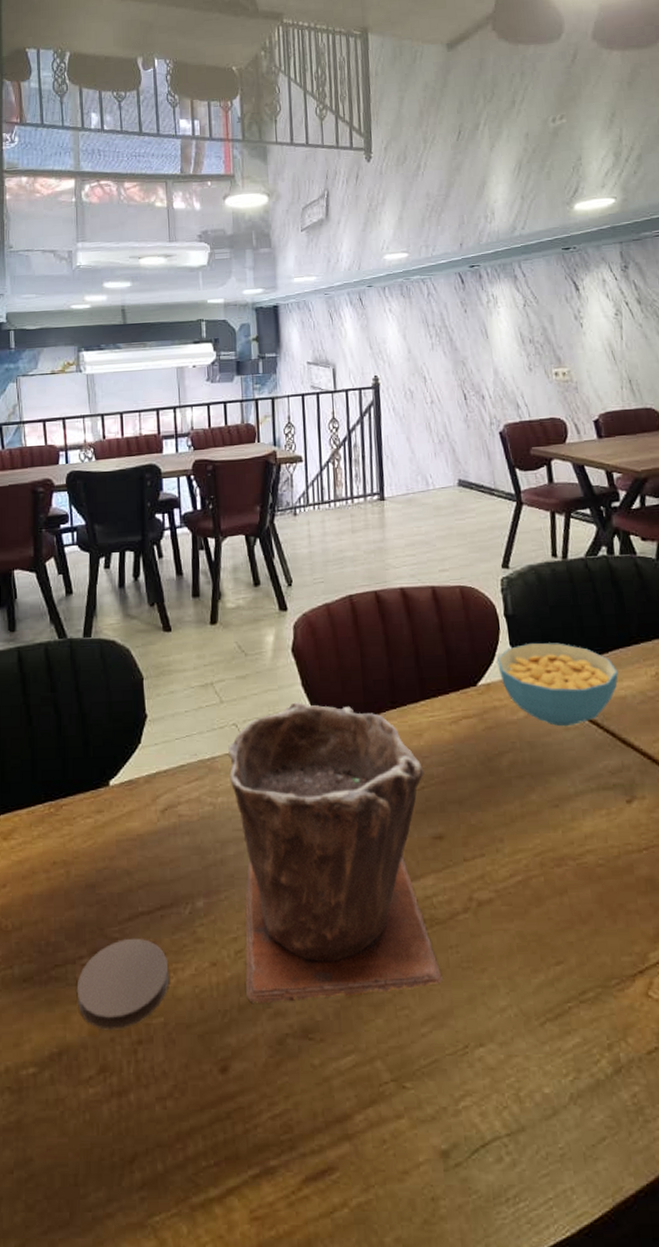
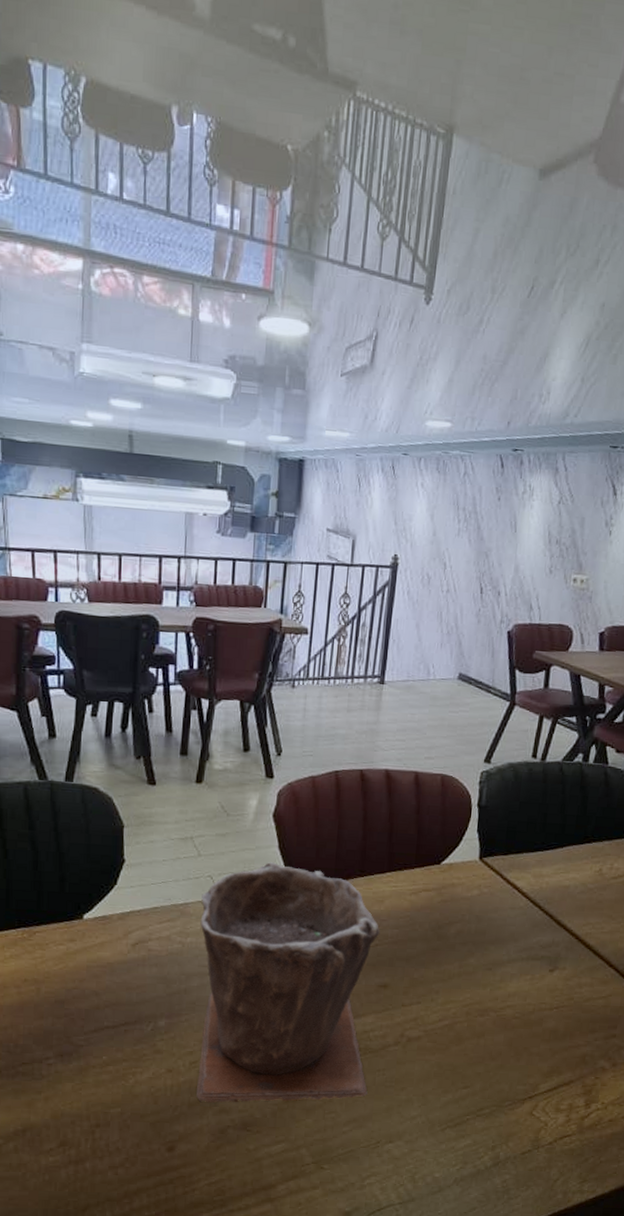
coaster: present [76,938,169,1030] -> none [42,1046,129,1115]
cereal bowl: present [497,642,618,727] -> none [462,832,567,906]

